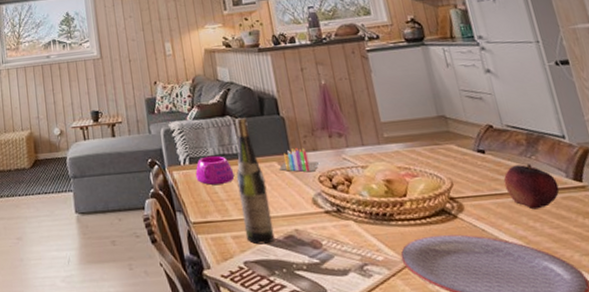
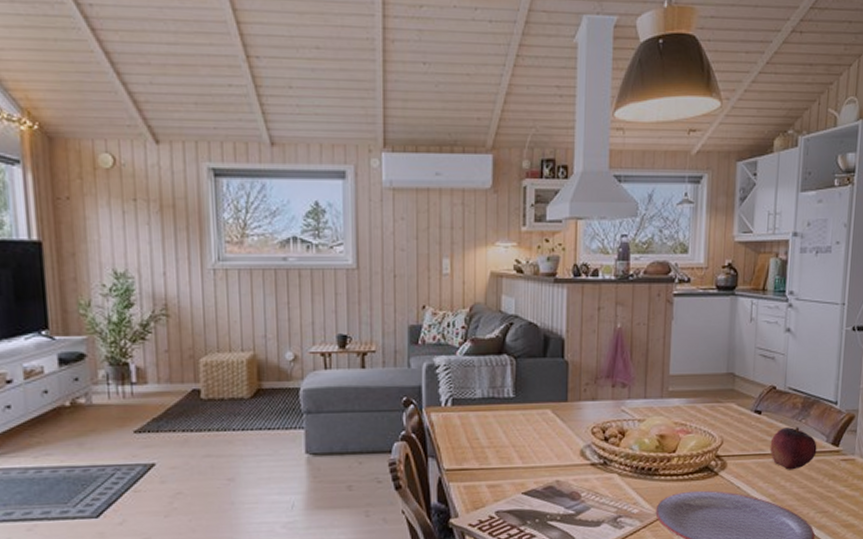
bowl: present [195,155,235,185] -> none [457,398,501,431]
wine bottle: present [235,118,275,245] -> none [502,358,534,495]
candle: present [279,148,319,172] -> none [552,396,595,423]

